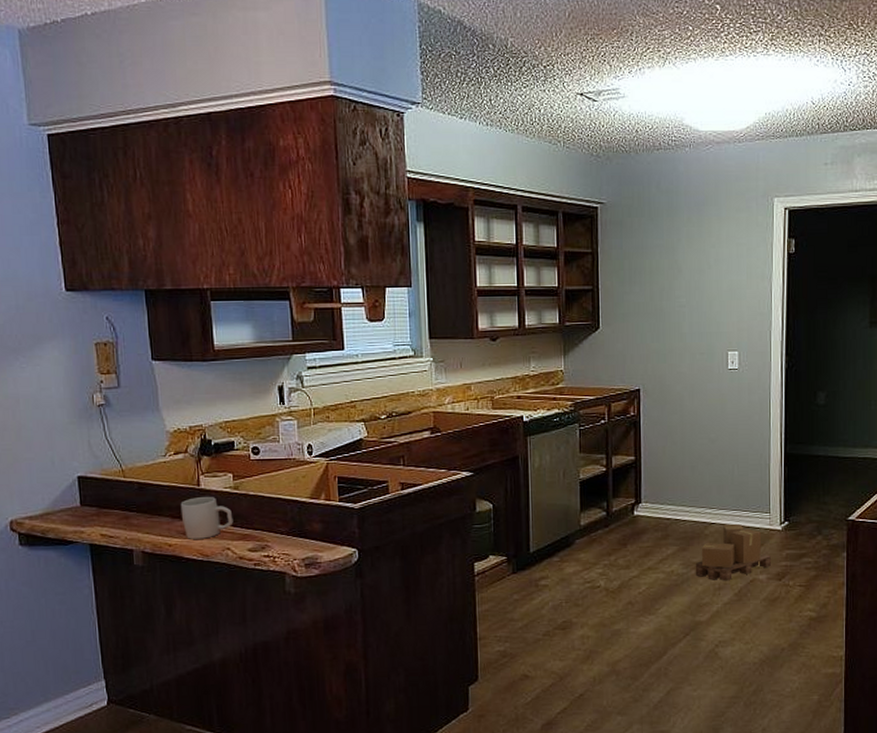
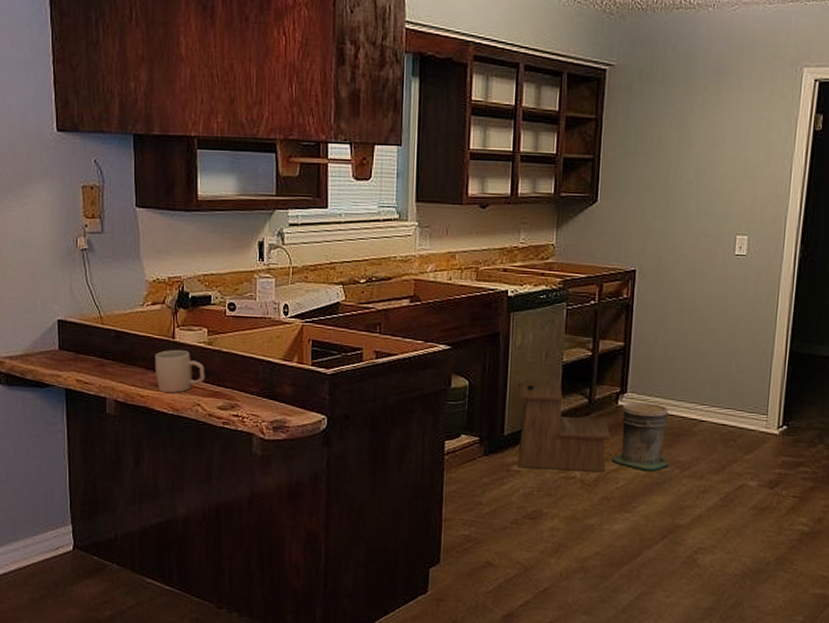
step stool: none [541,498,629,582] -> present [517,380,610,471]
bucket: none [632,510,686,575] -> present [611,402,670,472]
cardboard boxes: present [695,524,771,581] -> none [679,422,764,484]

